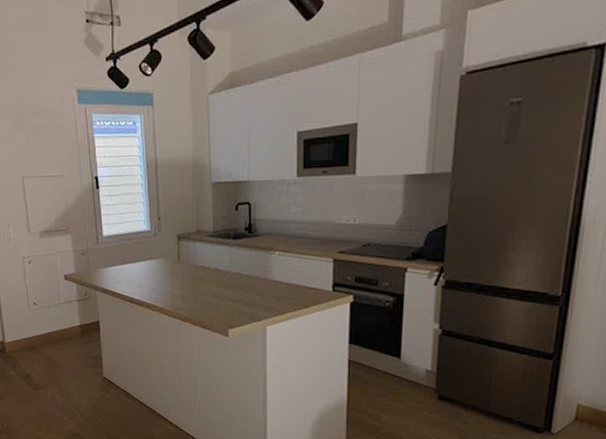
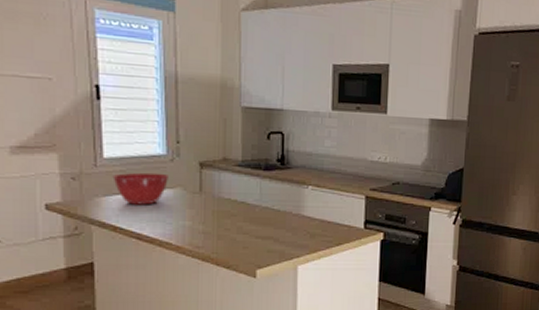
mixing bowl: none [110,246,153,274] -> present [112,172,168,205]

